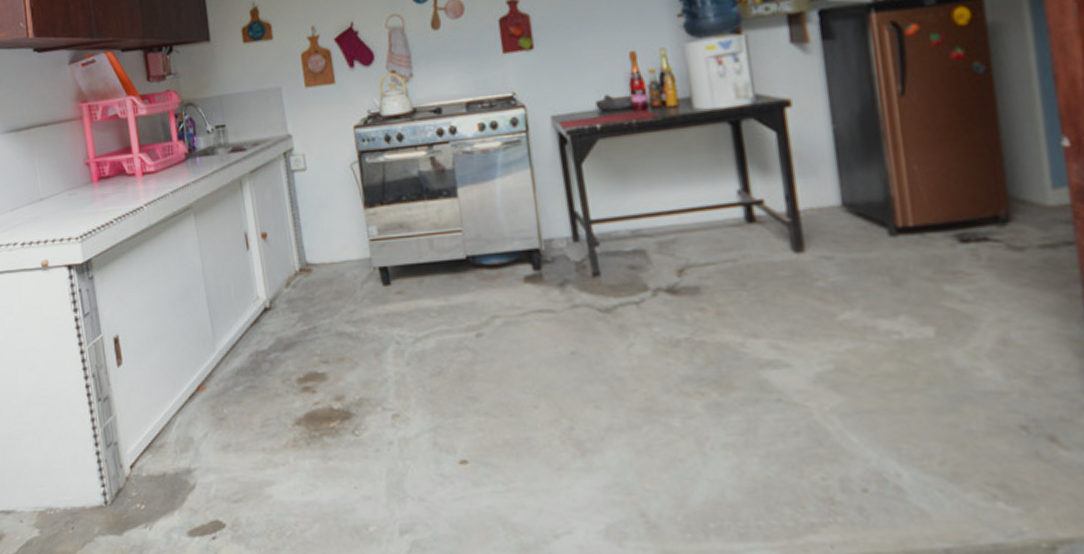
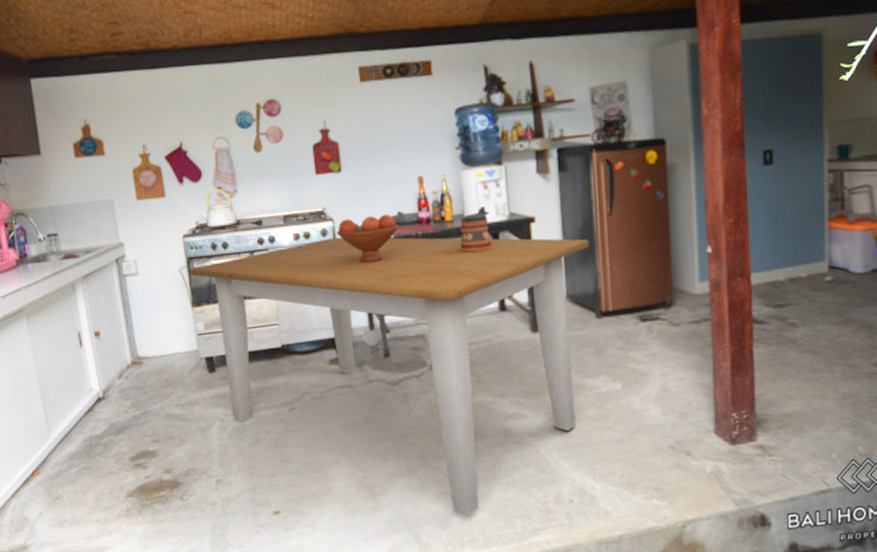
table: none [361,127,873,496] -> present [190,237,589,517]
fruit bowl: none [529,98,607,159] -> present [336,214,399,263]
beer stein: none [687,87,733,147] -> present [460,206,493,253]

